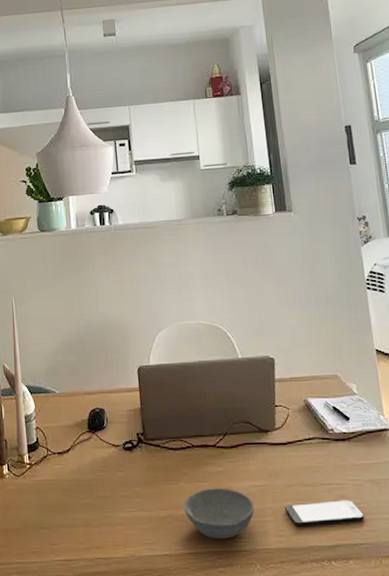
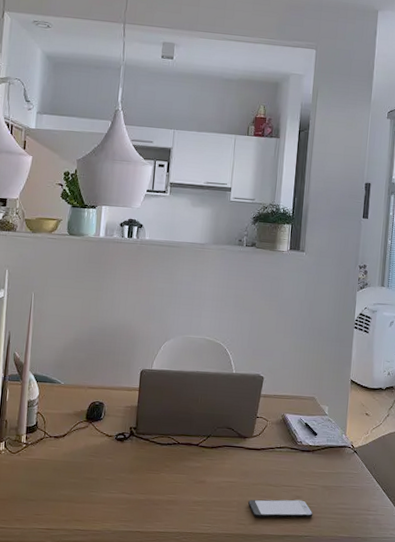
bowl: present [183,488,254,539] -> none [160,480,223,523]

